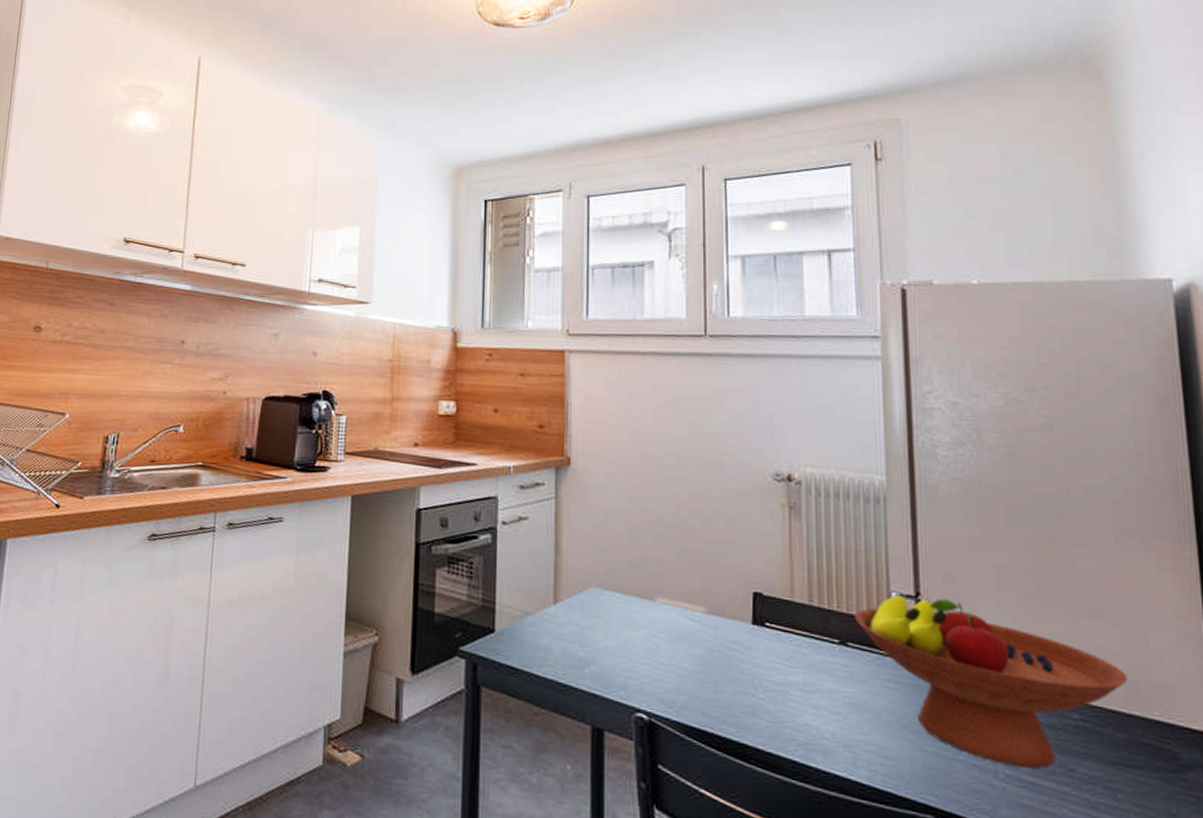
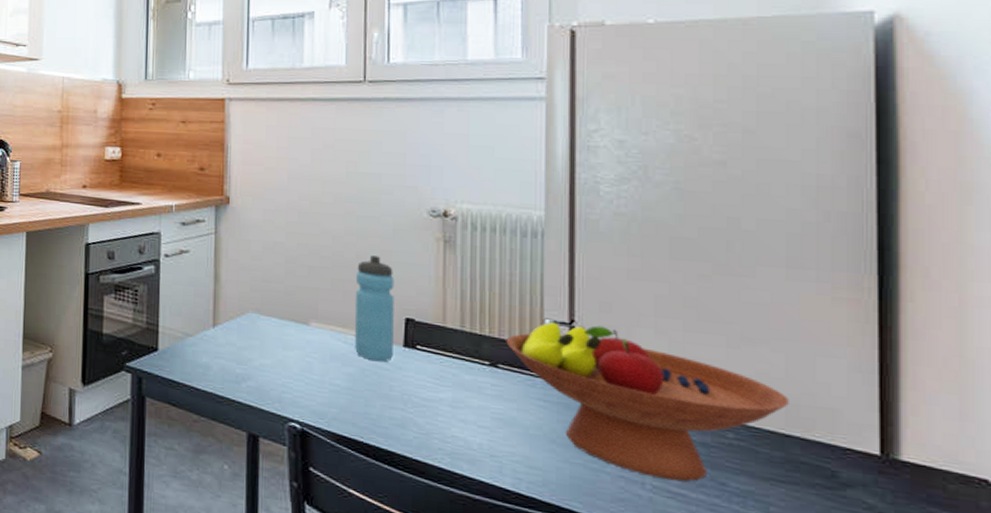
water bottle: none [701,523,742,642] -> present [355,255,395,363]

